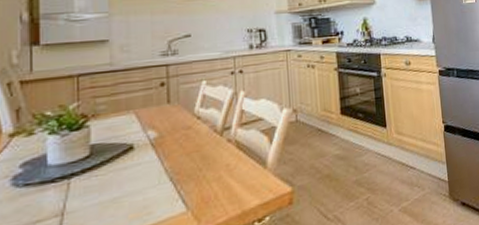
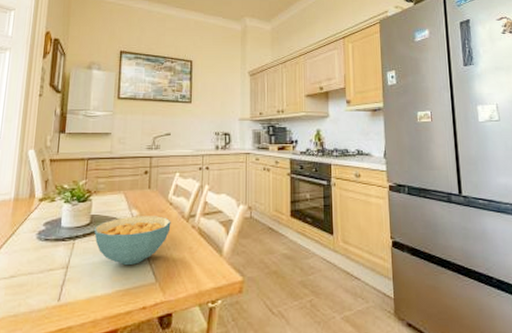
cereal bowl: none [97,134,201,198] -> present [94,216,171,265]

